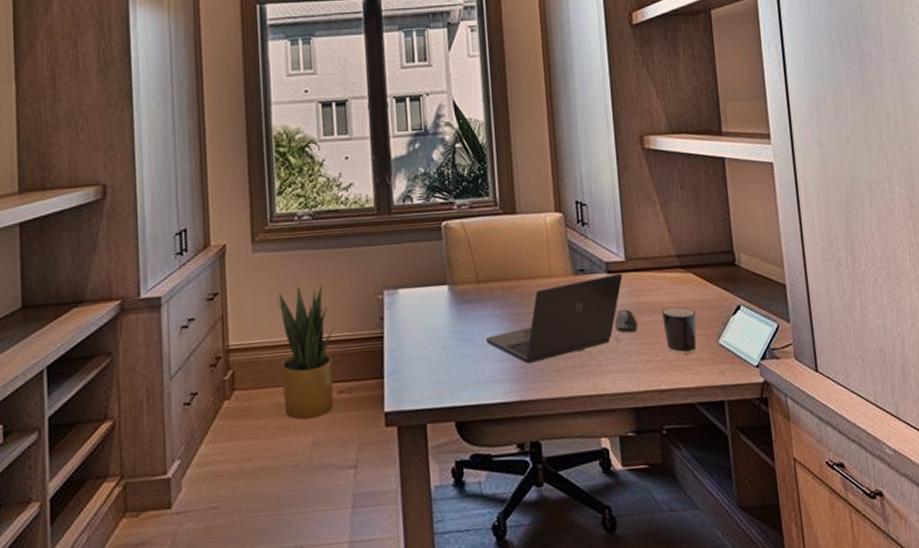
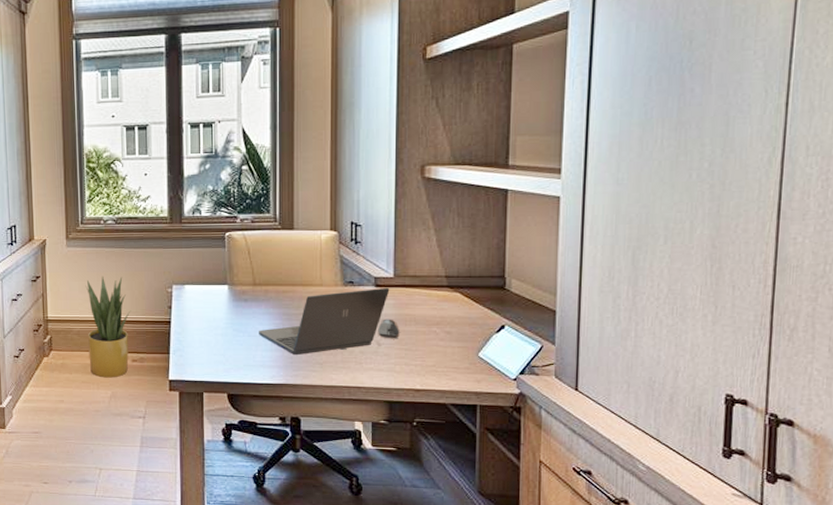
mug: present [662,307,697,355] -> none [425,321,458,362]

